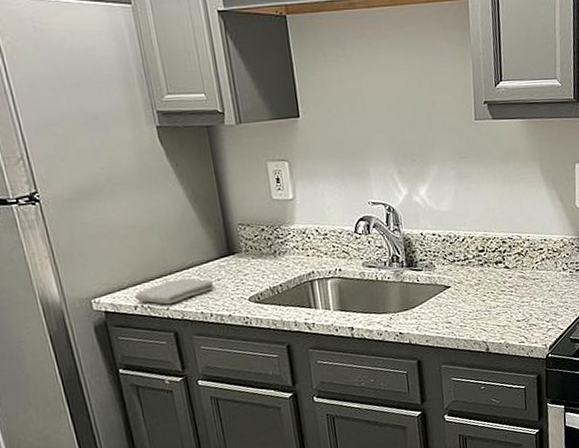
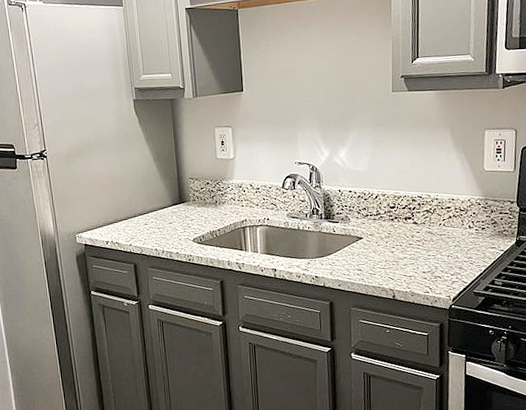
washcloth: present [134,278,215,305] -> none [107,220,167,242]

